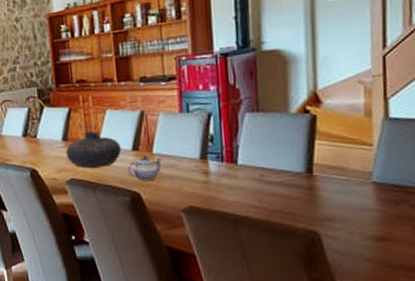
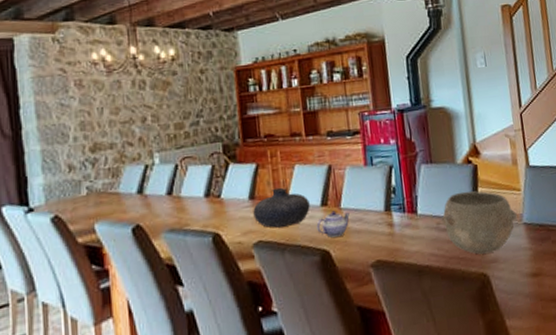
bowl: none [266,143,365,211] -> present [441,191,517,255]

